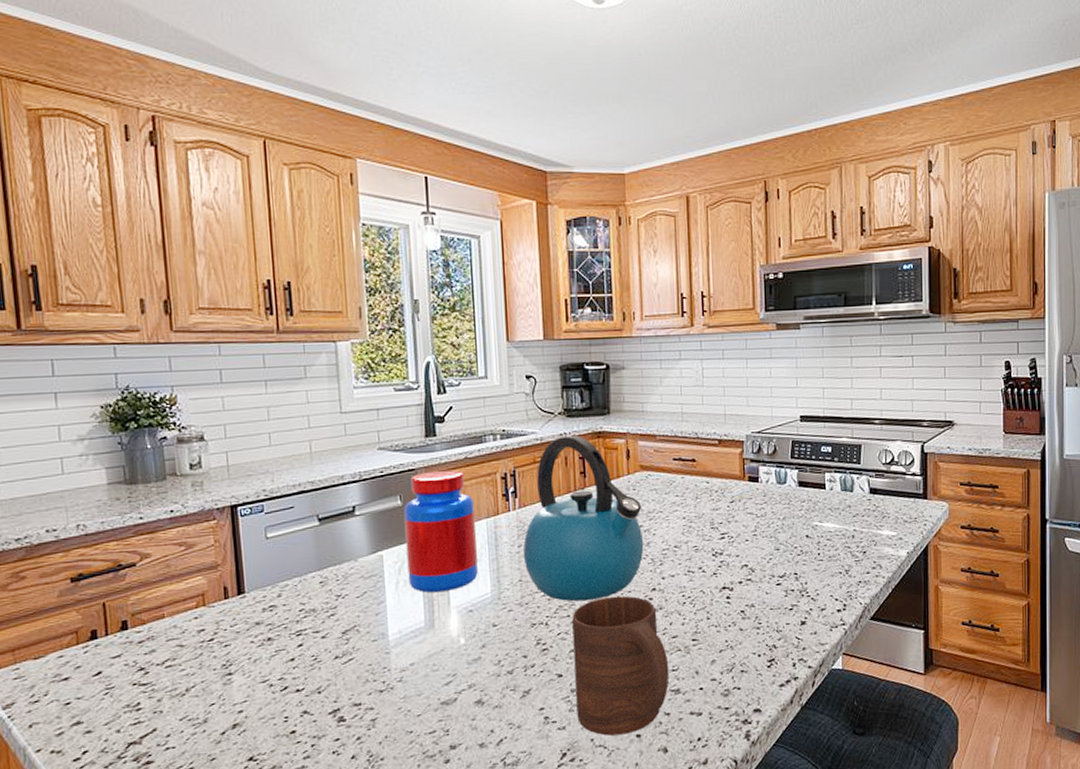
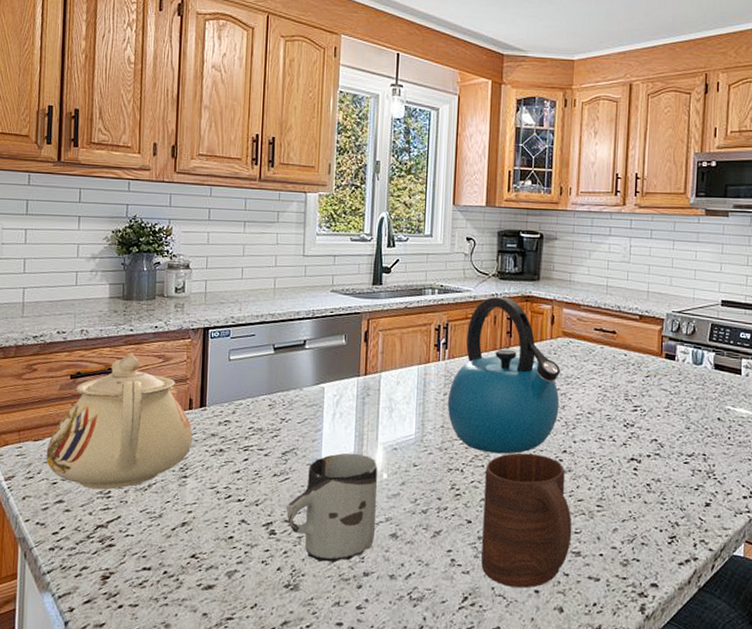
teapot: none [51,542,234,704] -> present [46,352,193,490]
cup: none [353,621,458,742] -> present [286,453,377,562]
jar: present [403,469,479,593] -> none [344,316,409,428]

